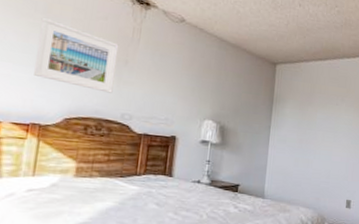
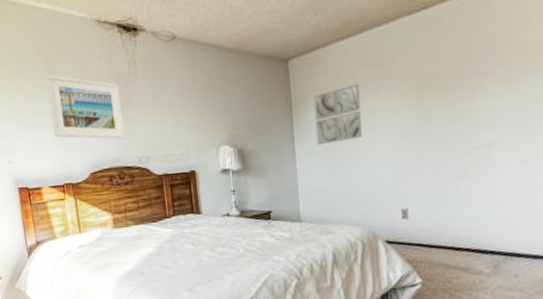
wall art: none [288,95,328,138] -> present [314,83,362,145]

